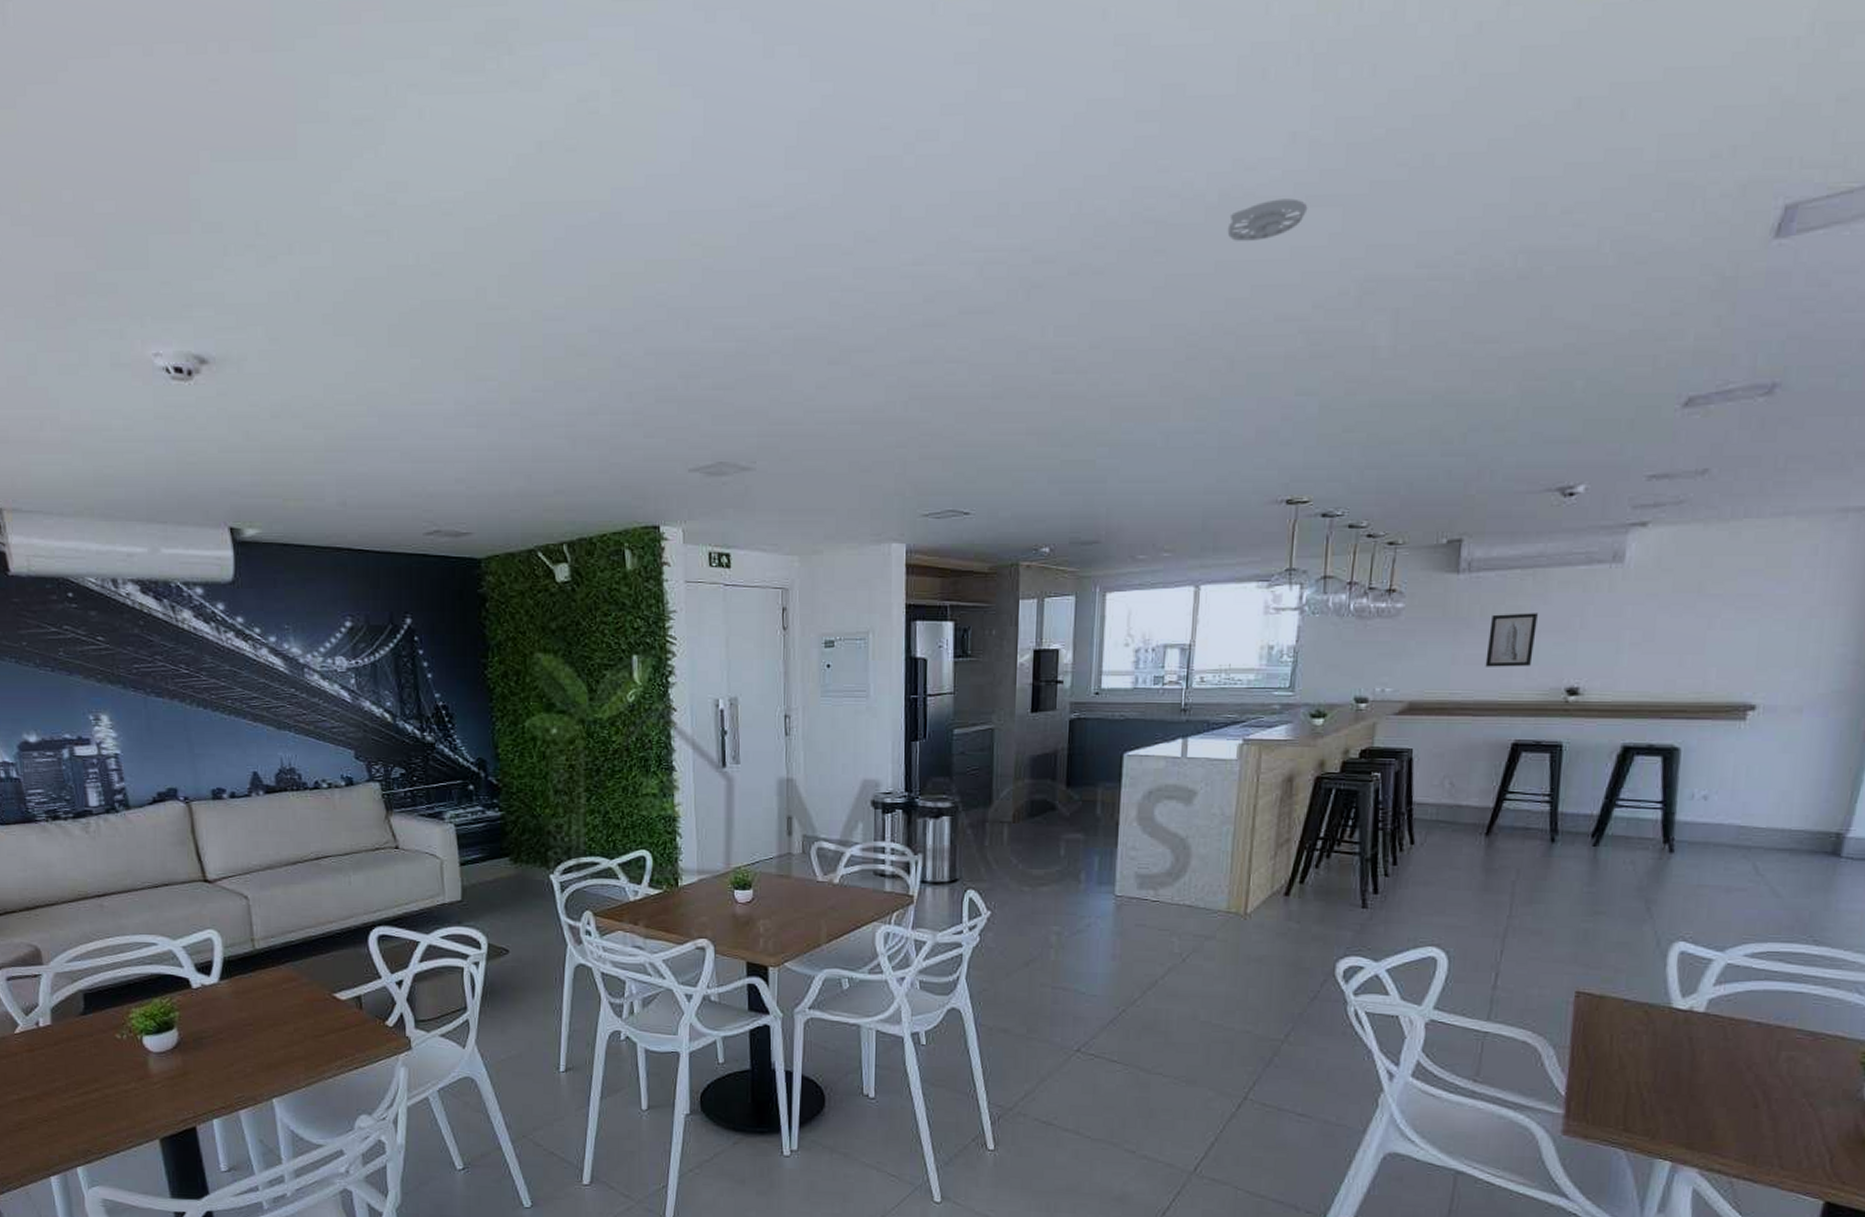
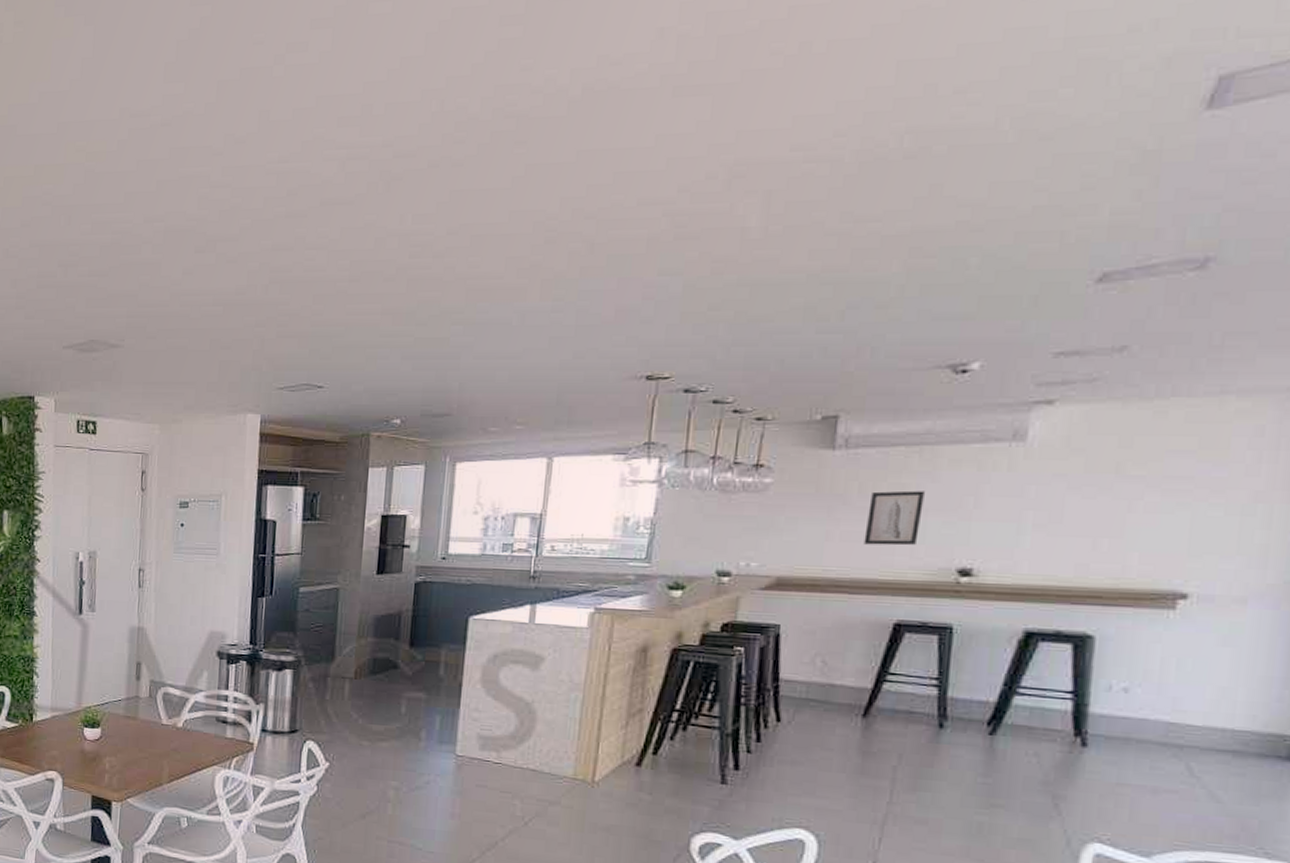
smoke detector: present [1227,198,1308,241] -> none [590,90,675,131]

